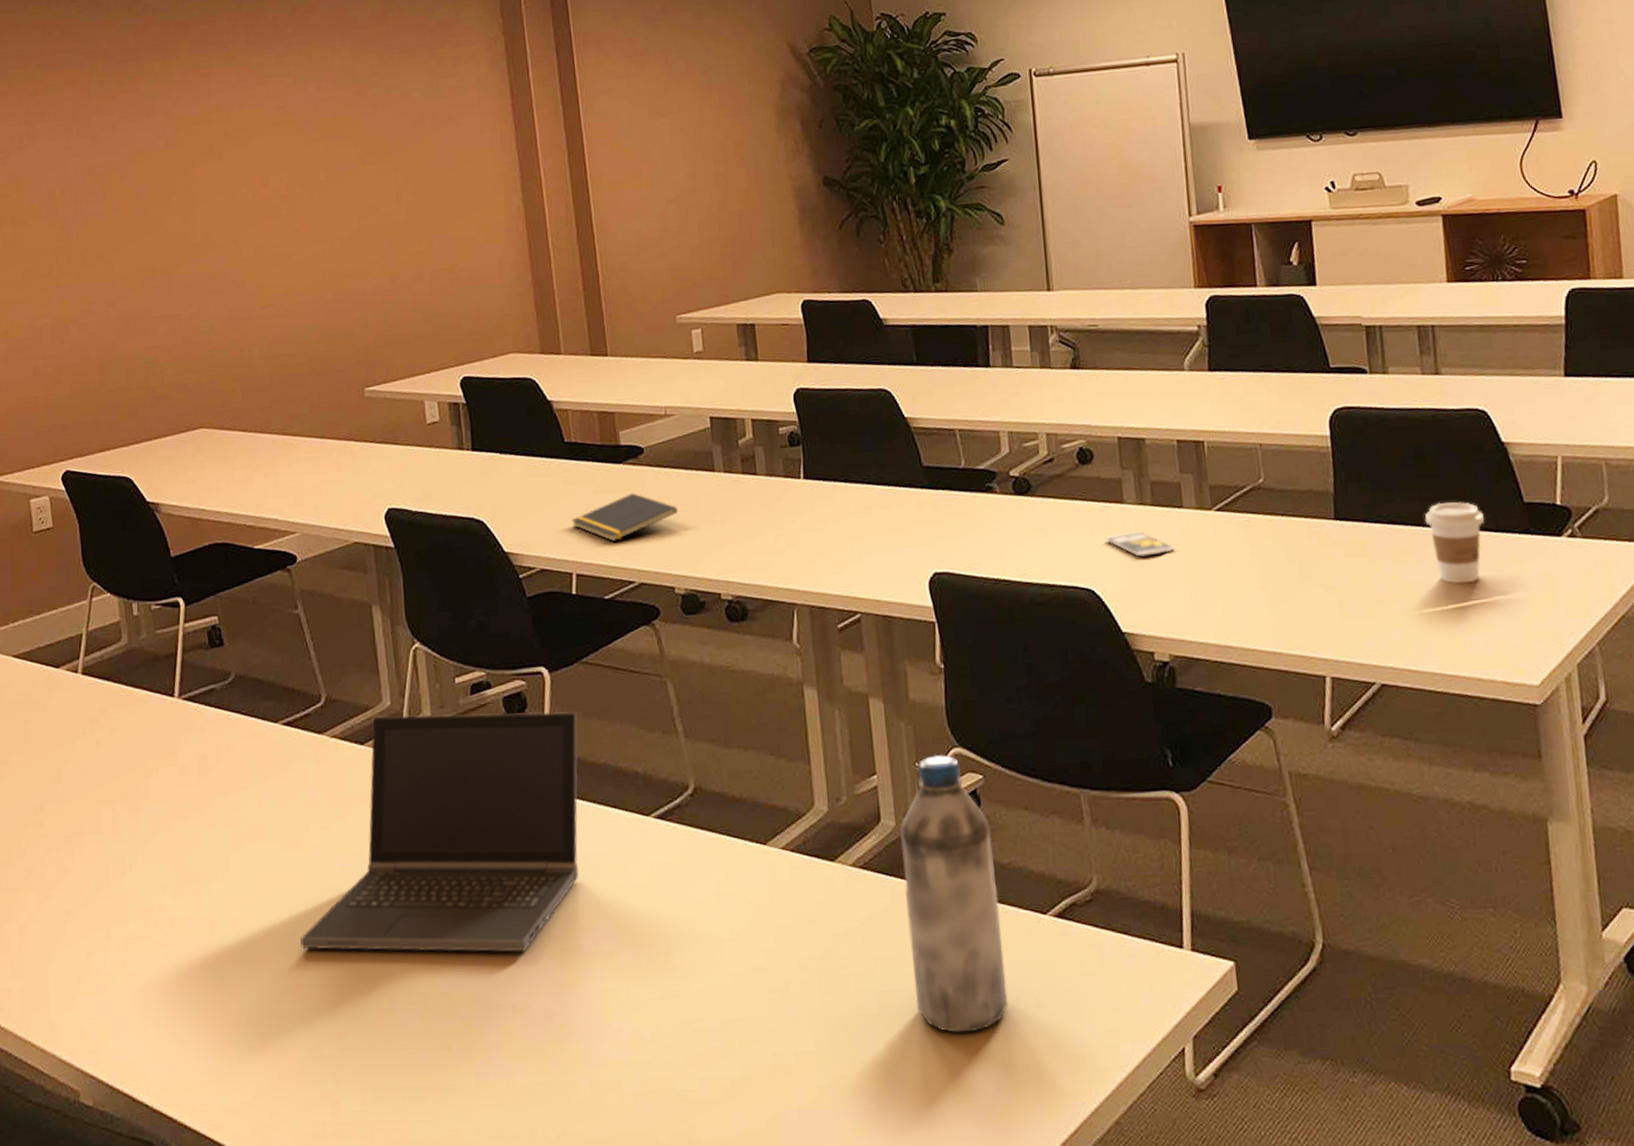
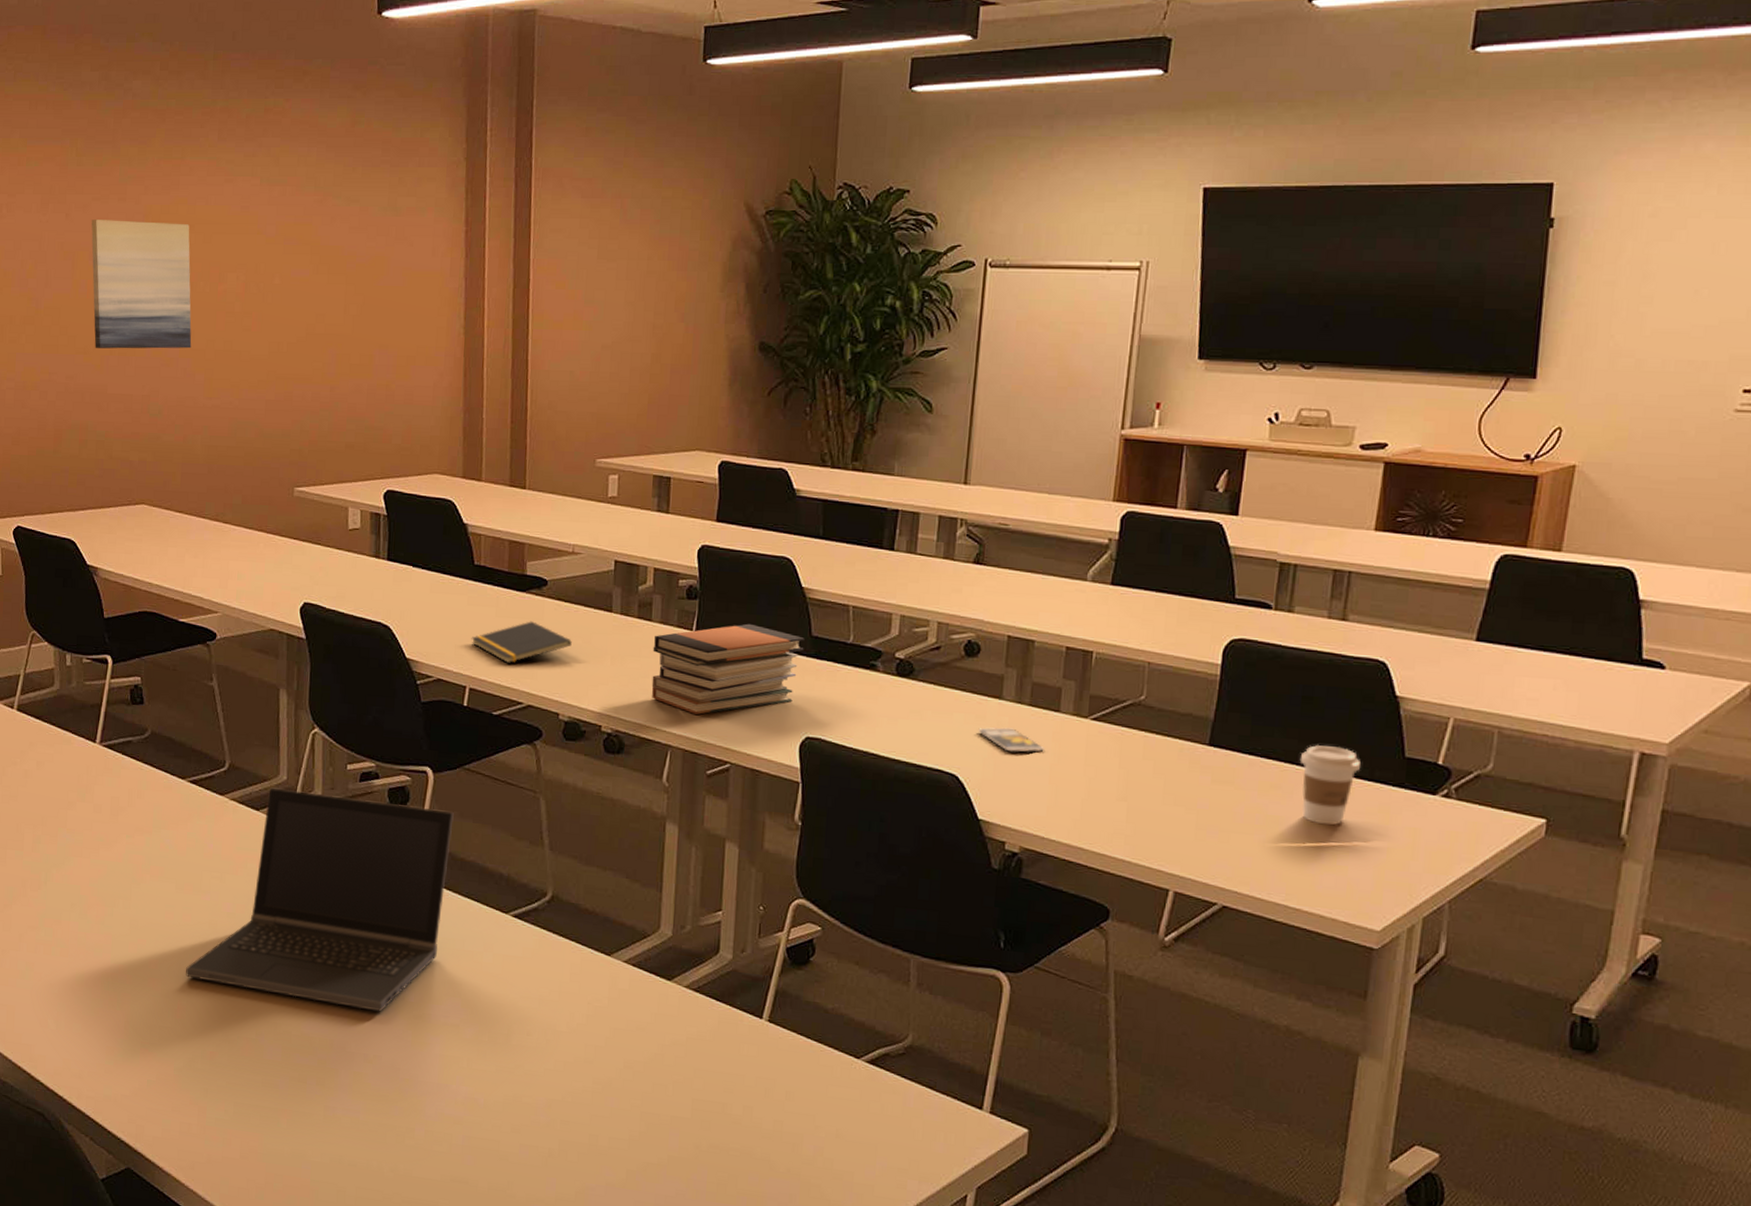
wall art: none [119,132,239,271] -> present [91,220,192,349]
book stack: none [762,462,917,566] -> present [651,623,805,715]
water bottle: present [899,755,1008,1033] -> none [726,902,821,1149]

